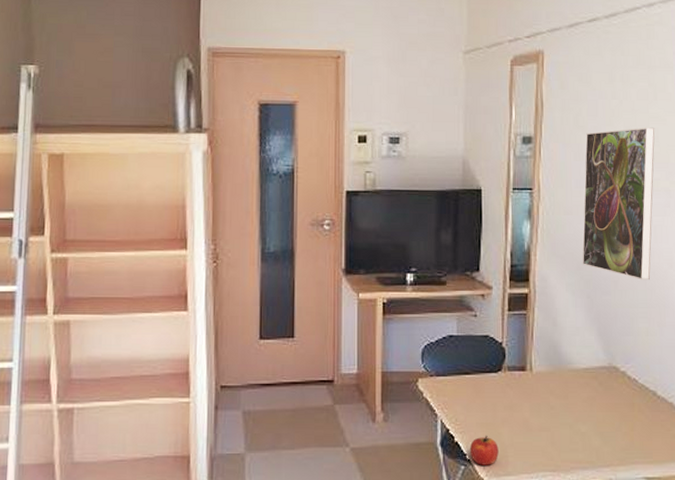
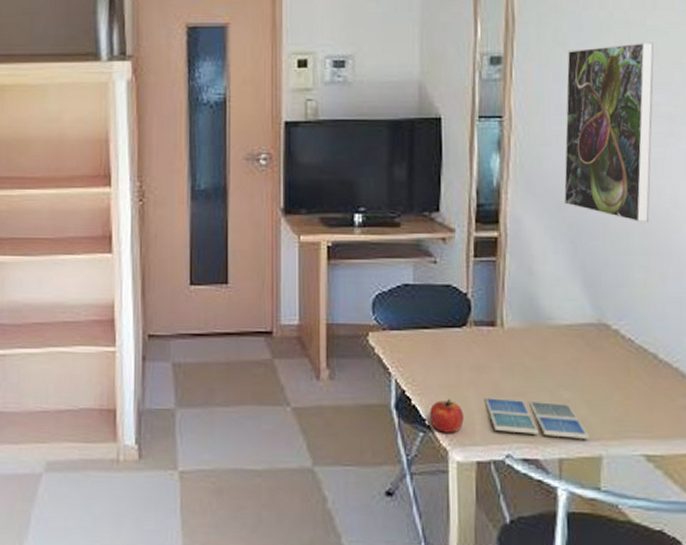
drink coaster: none [516,433,601,466] -> present [484,398,589,439]

